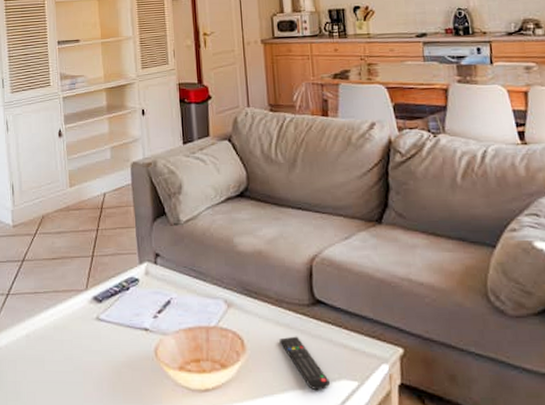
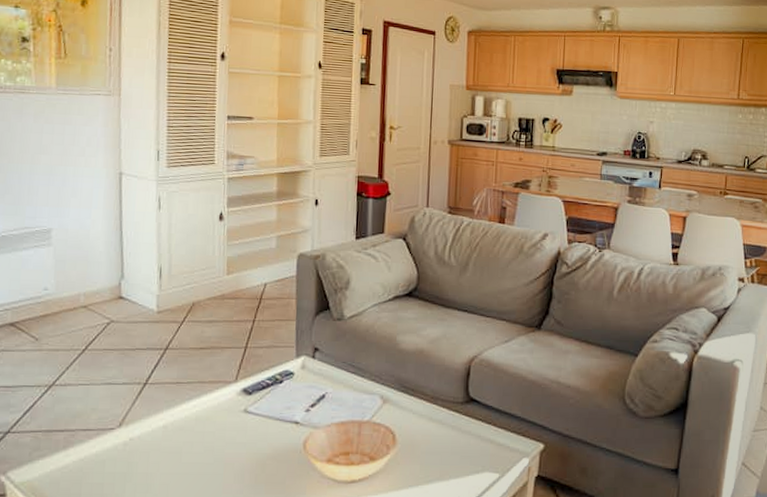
remote control: present [279,336,330,391] -> none [430,431,473,482]

